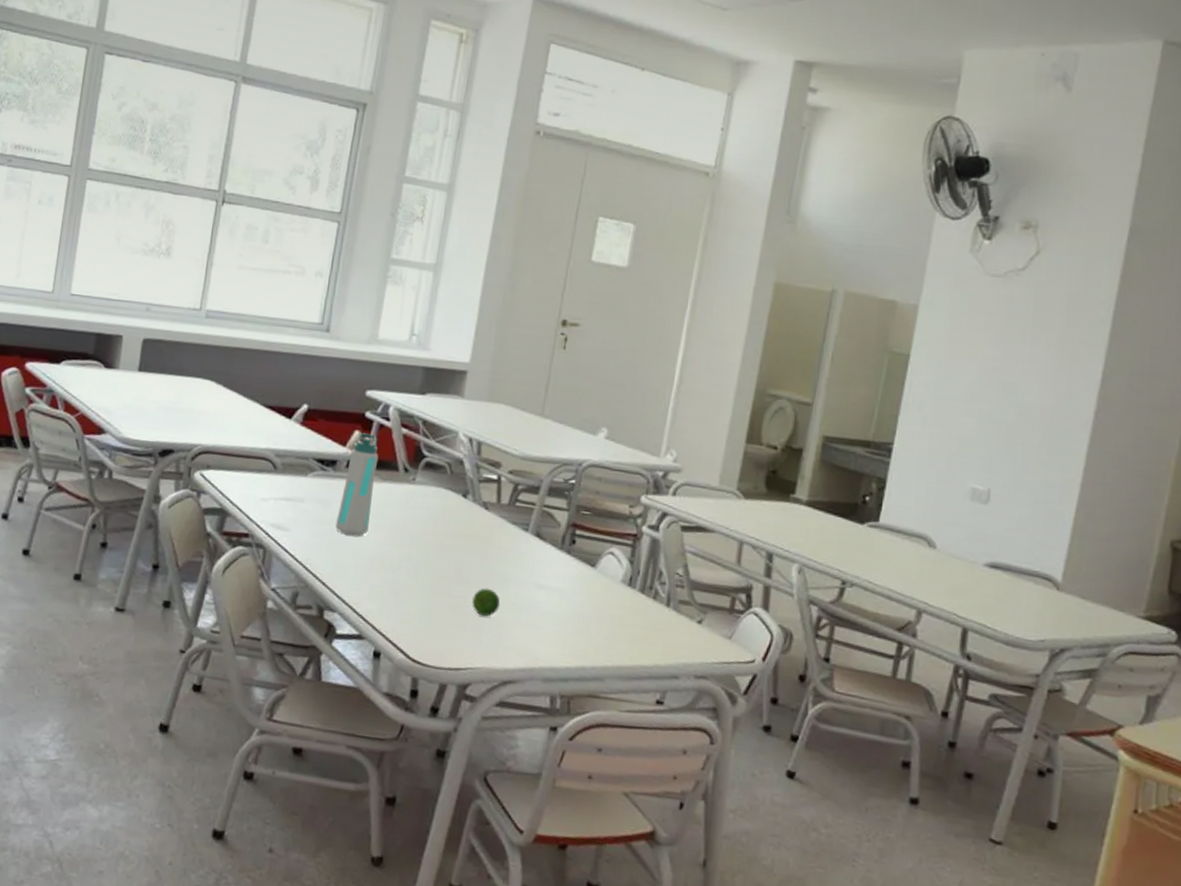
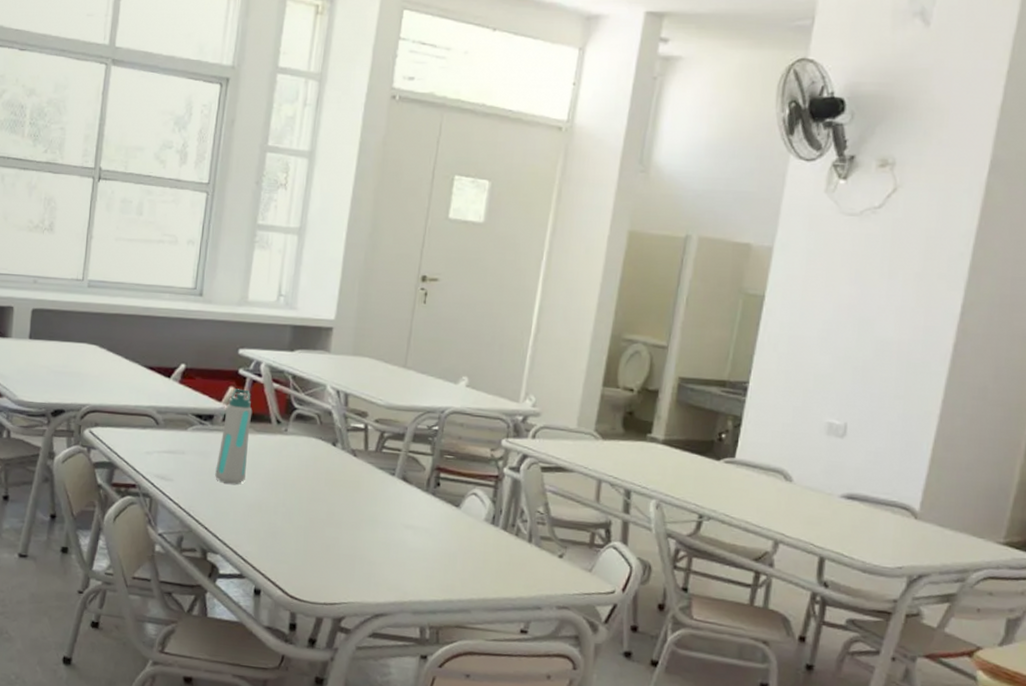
fruit: present [472,588,501,617] -> none [344,529,371,556]

